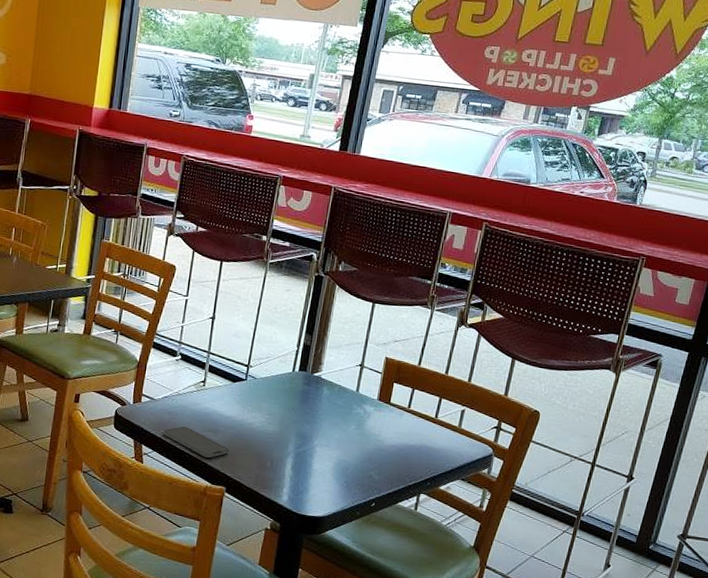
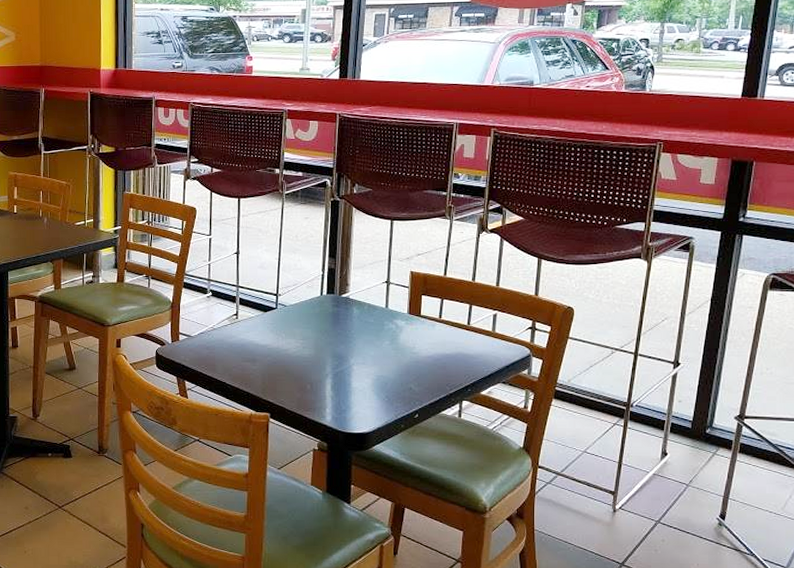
smartphone: present [163,426,229,458] -> none [203,359,269,386]

